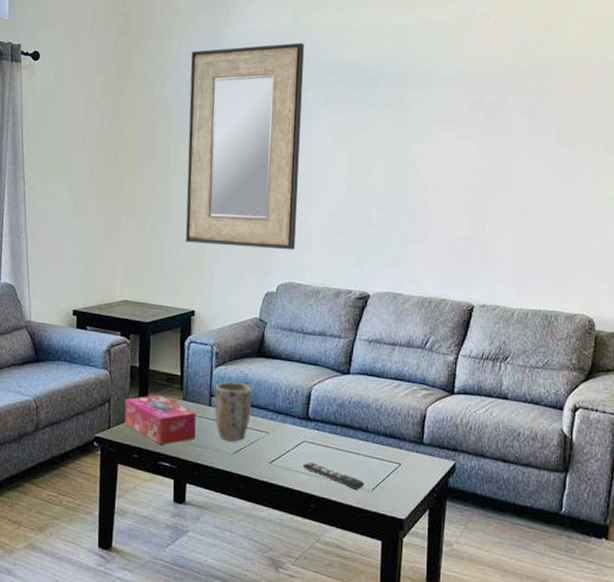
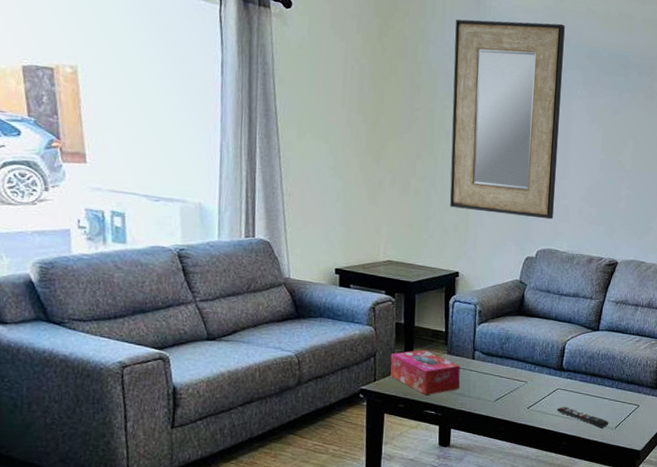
plant pot: present [214,381,252,442] -> none [477,337,512,391]

